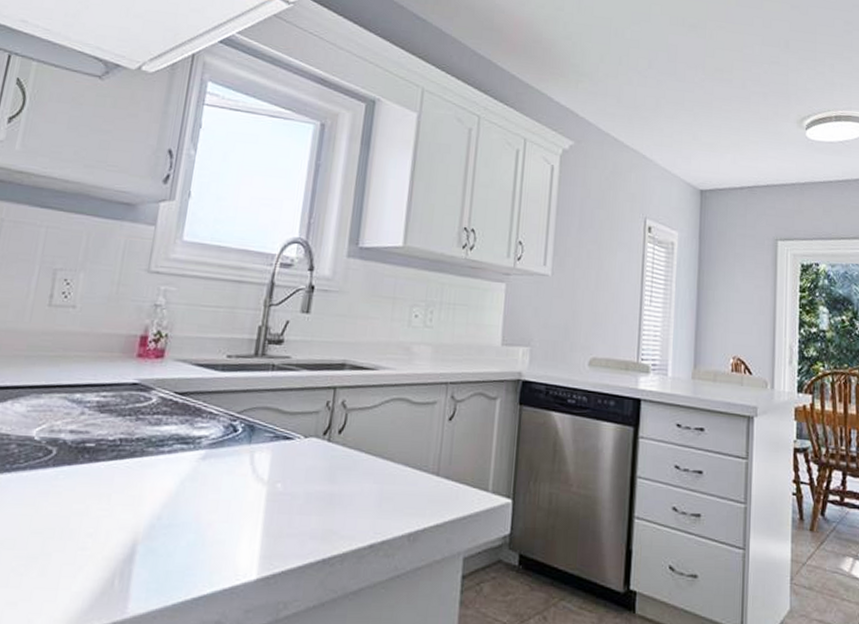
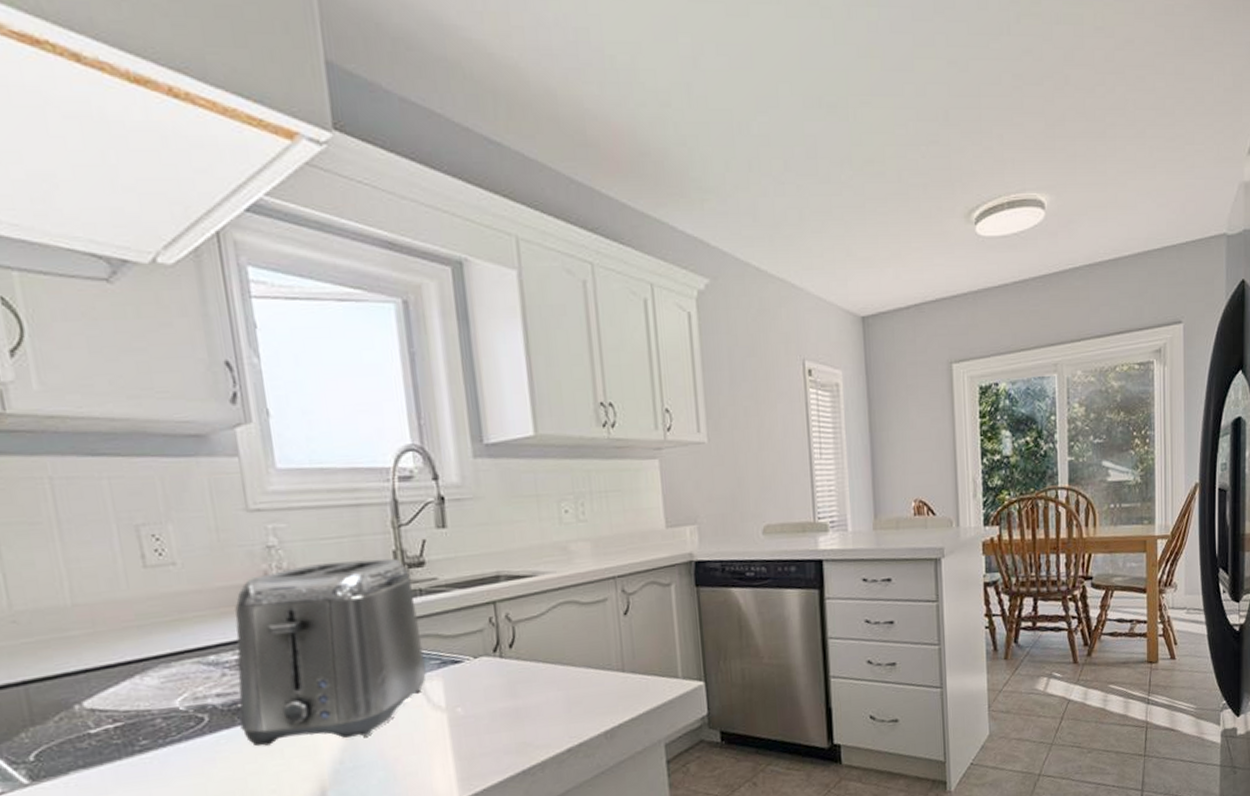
toaster: none [81,326,268,495] -> present [235,558,426,747]

